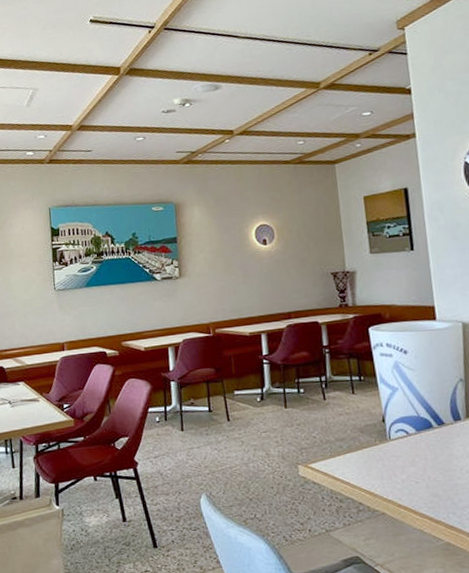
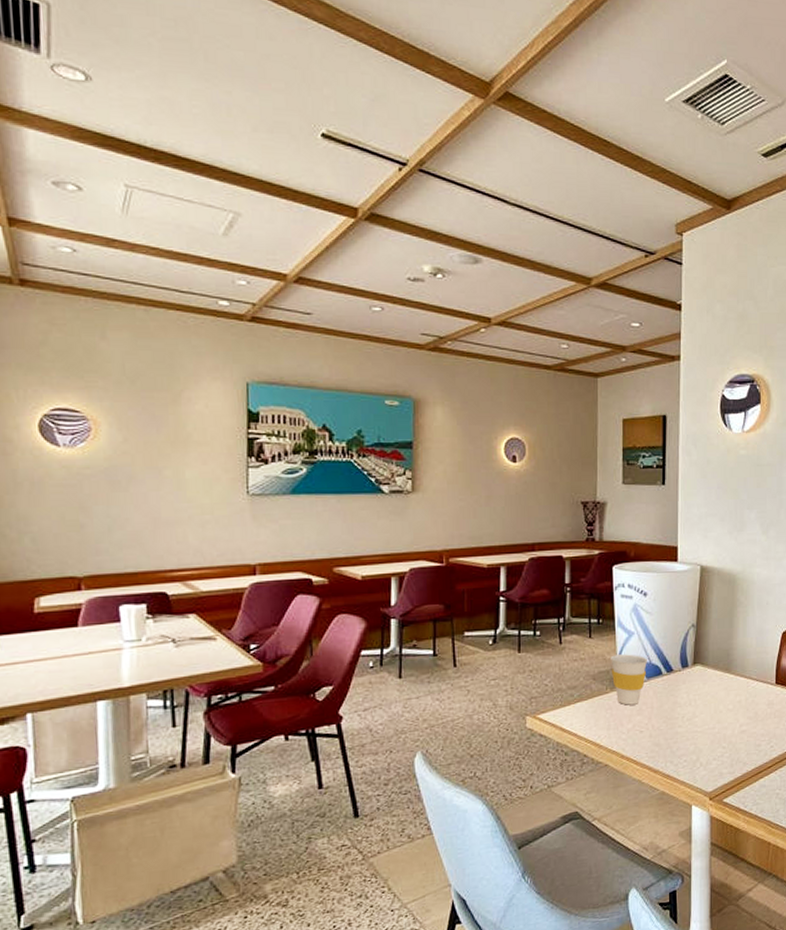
cup: none [376,408,416,457] -> present [611,654,648,705]

